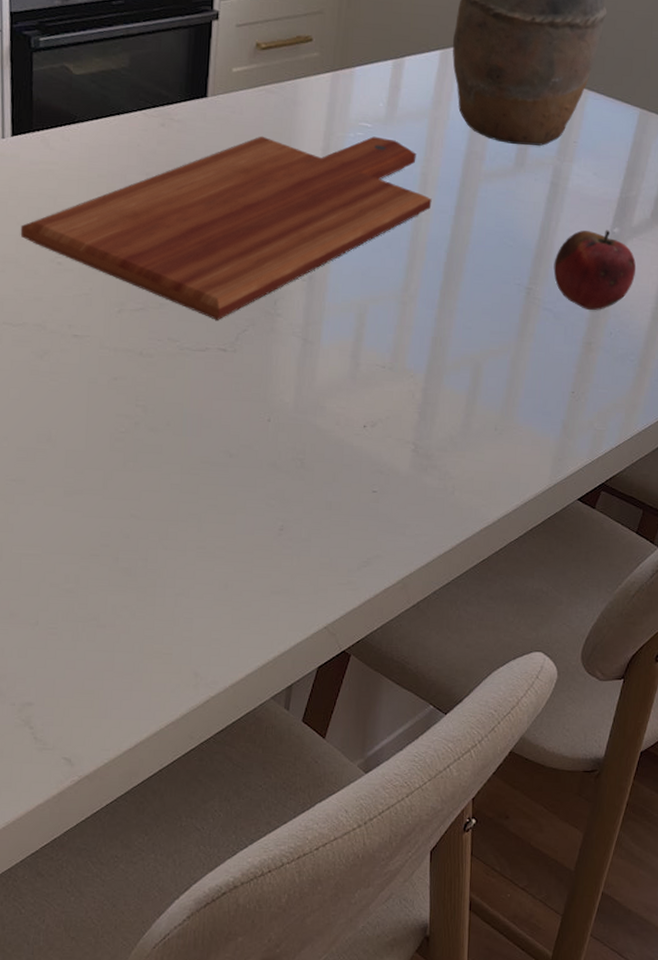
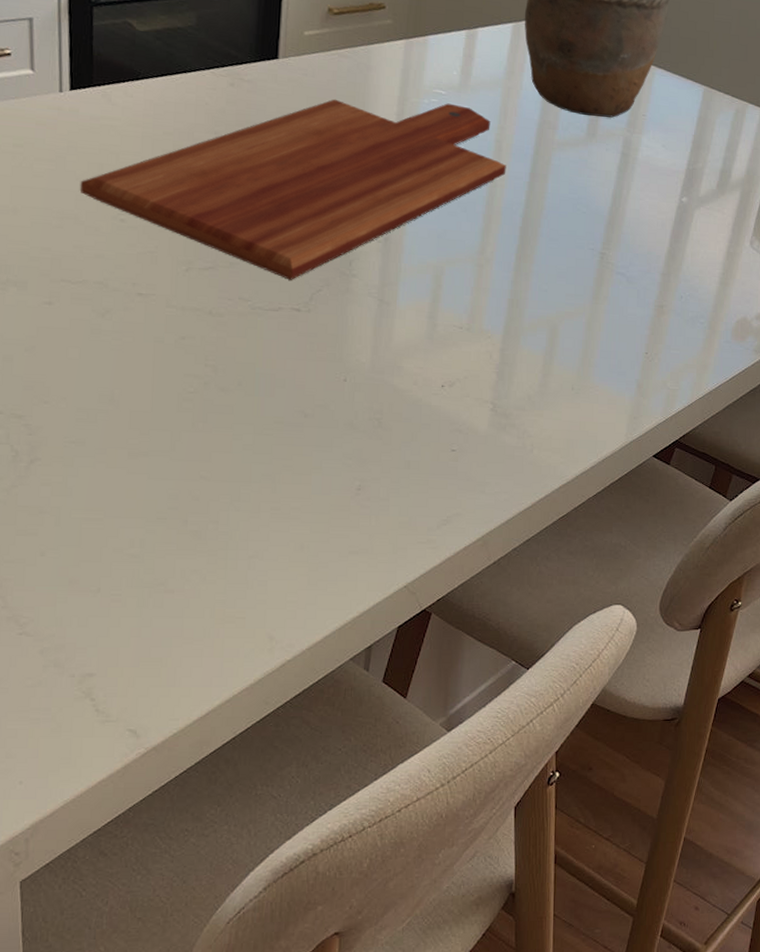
fruit: present [553,230,637,310] -> none [625,199,704,275]

